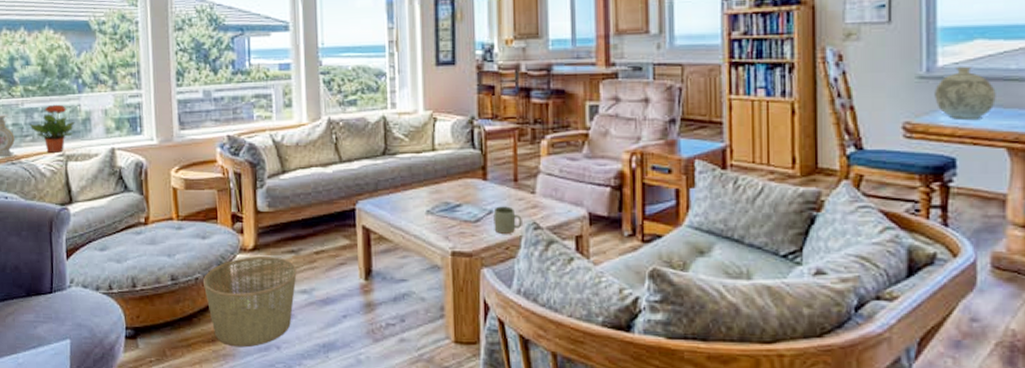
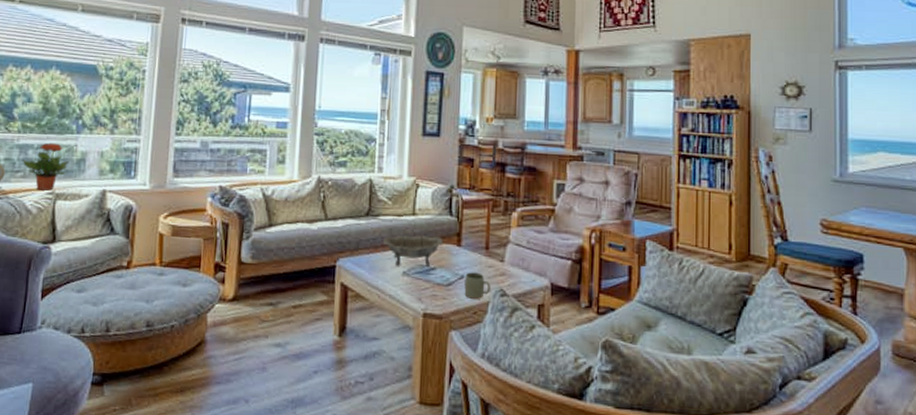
basket: present [203,256,297,348] -> none [179,307,273,400]
decorative bowl: none [403,172,467,205] -> present [383,234,443,268]
decorative vase: present [935,67,996,121] -> none [846,175,895,222]

